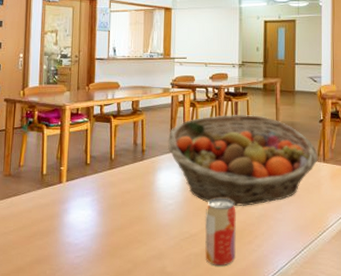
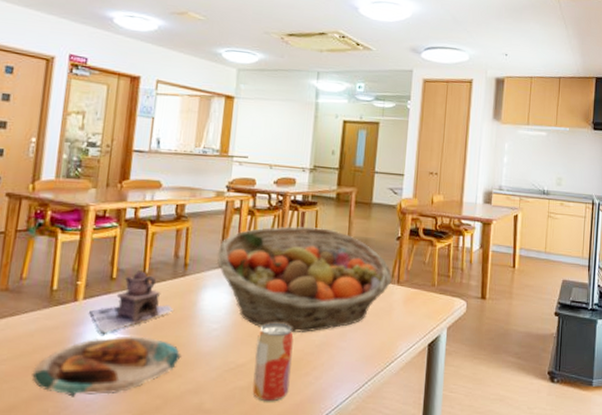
plate: none [32,210,145,261] -> present [32,335,181,397]
teapot: none [71,157,136,209] -> present [89,270,174,334]

